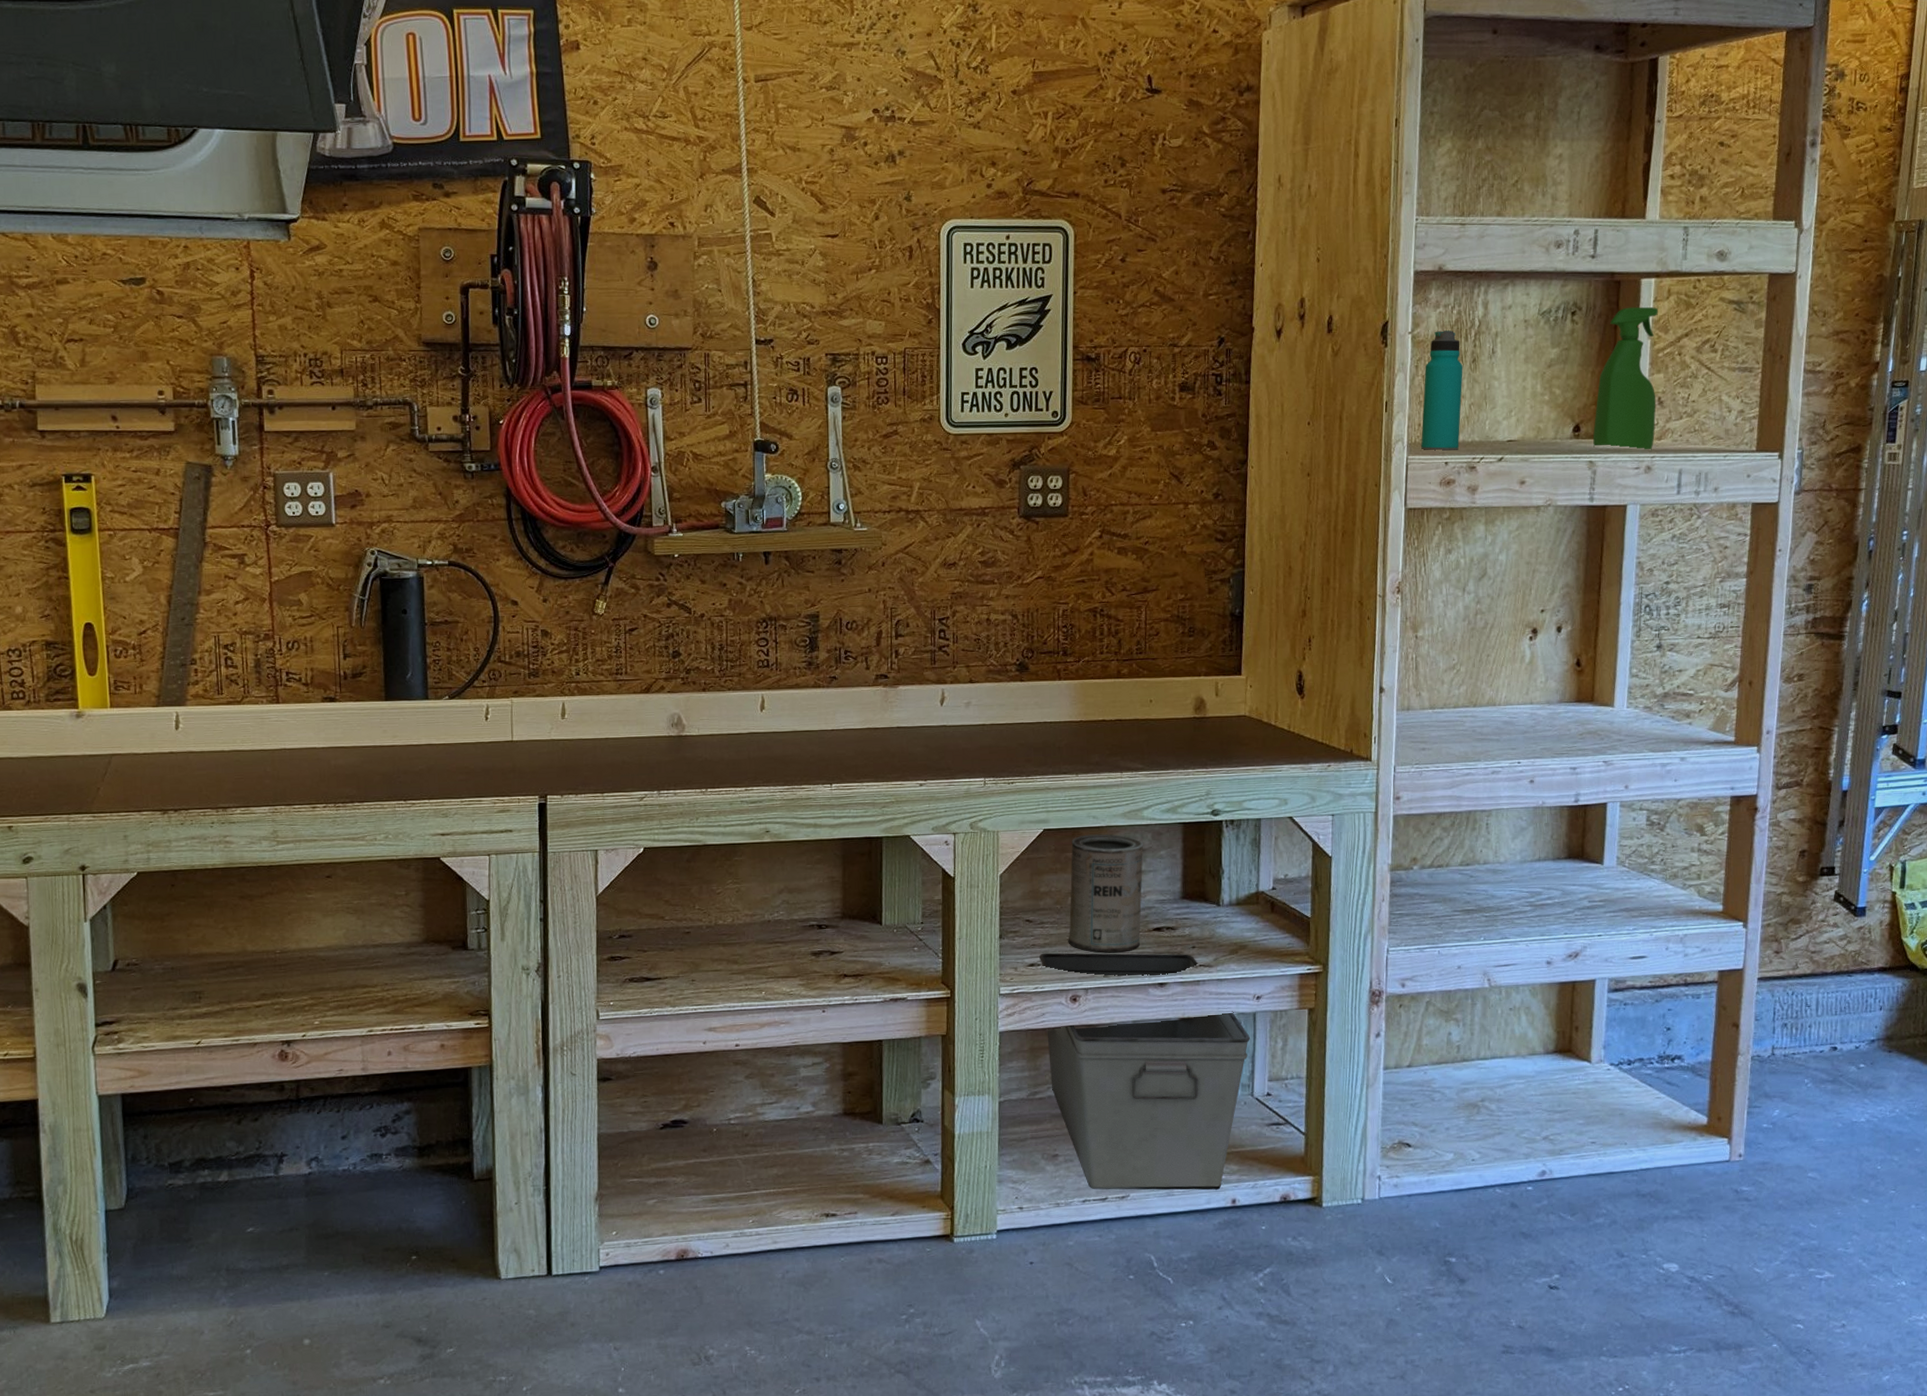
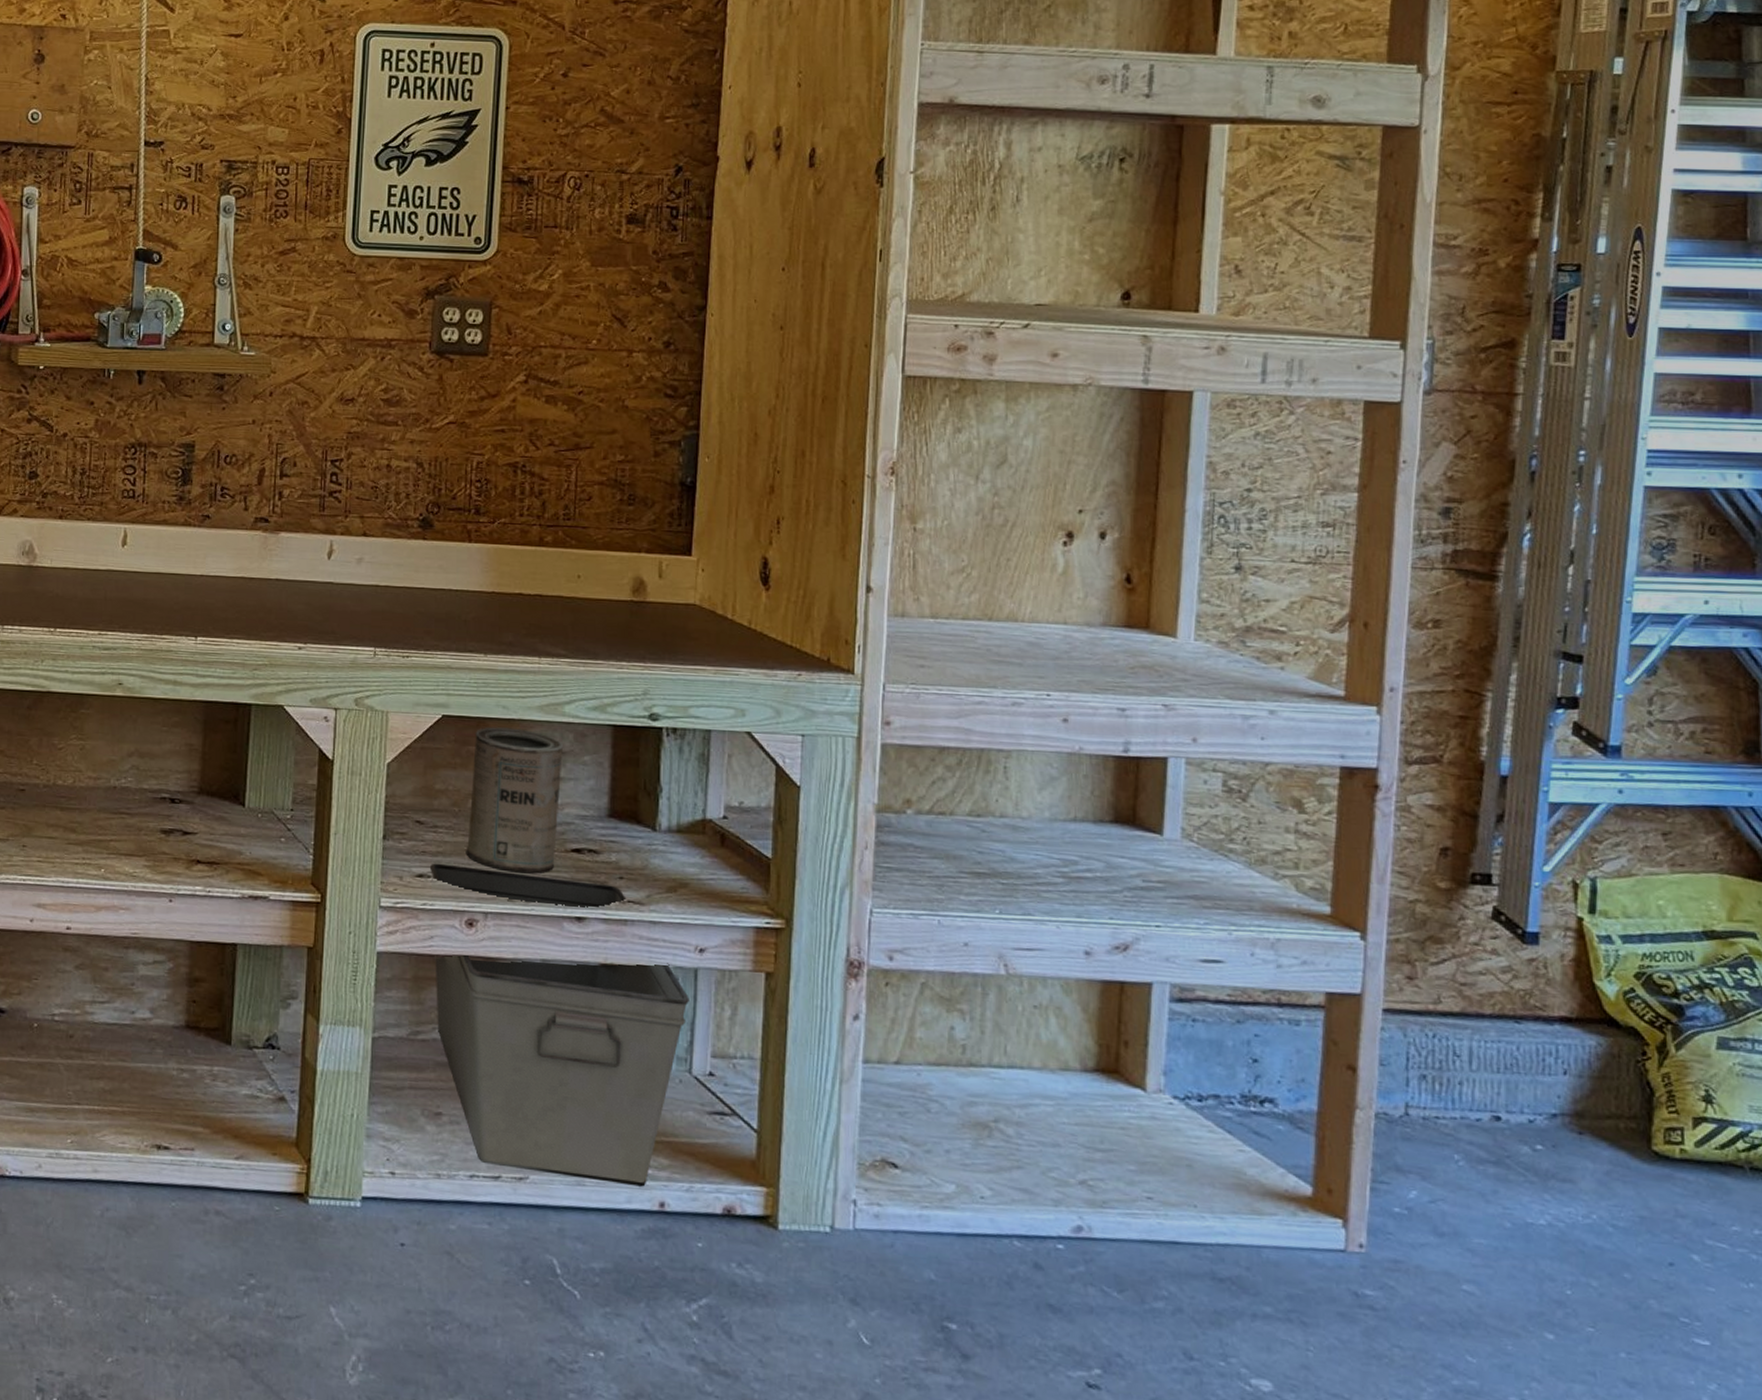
water bottle: present [1420,330,1463,451] -> none [923,172,979,312]
spray bottle: present [1593,306,1659,451] -> none [1148,156,1235,329]

